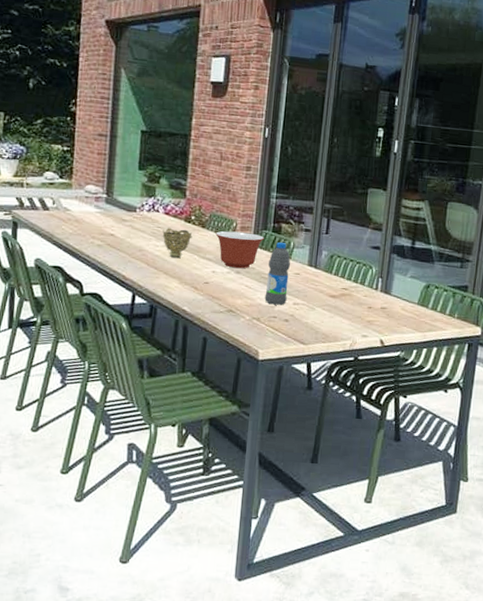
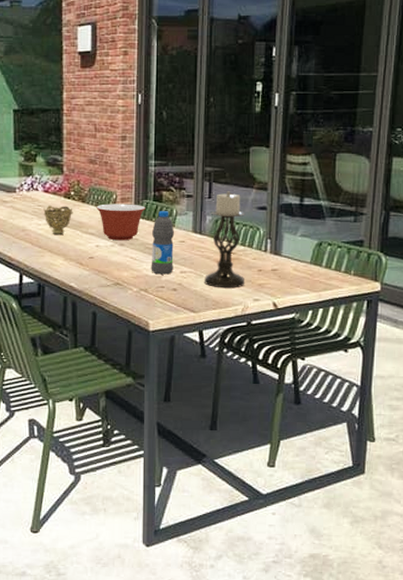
candle holder: none [316,228,360,323] -> present [204,191,245,289]

